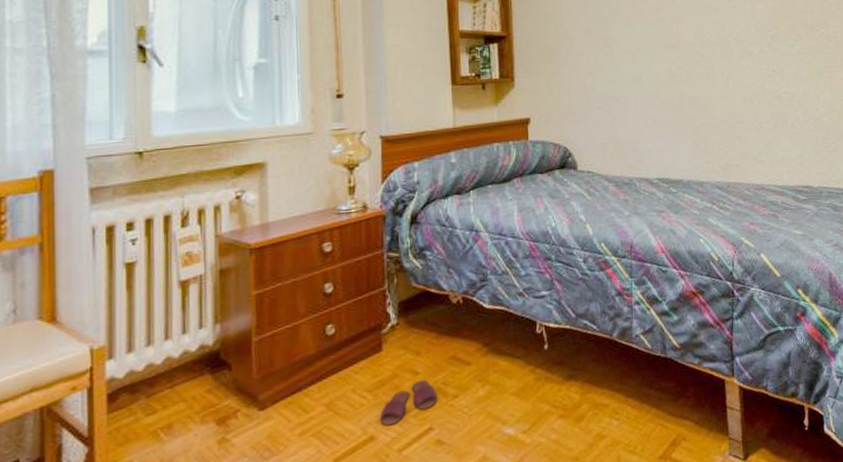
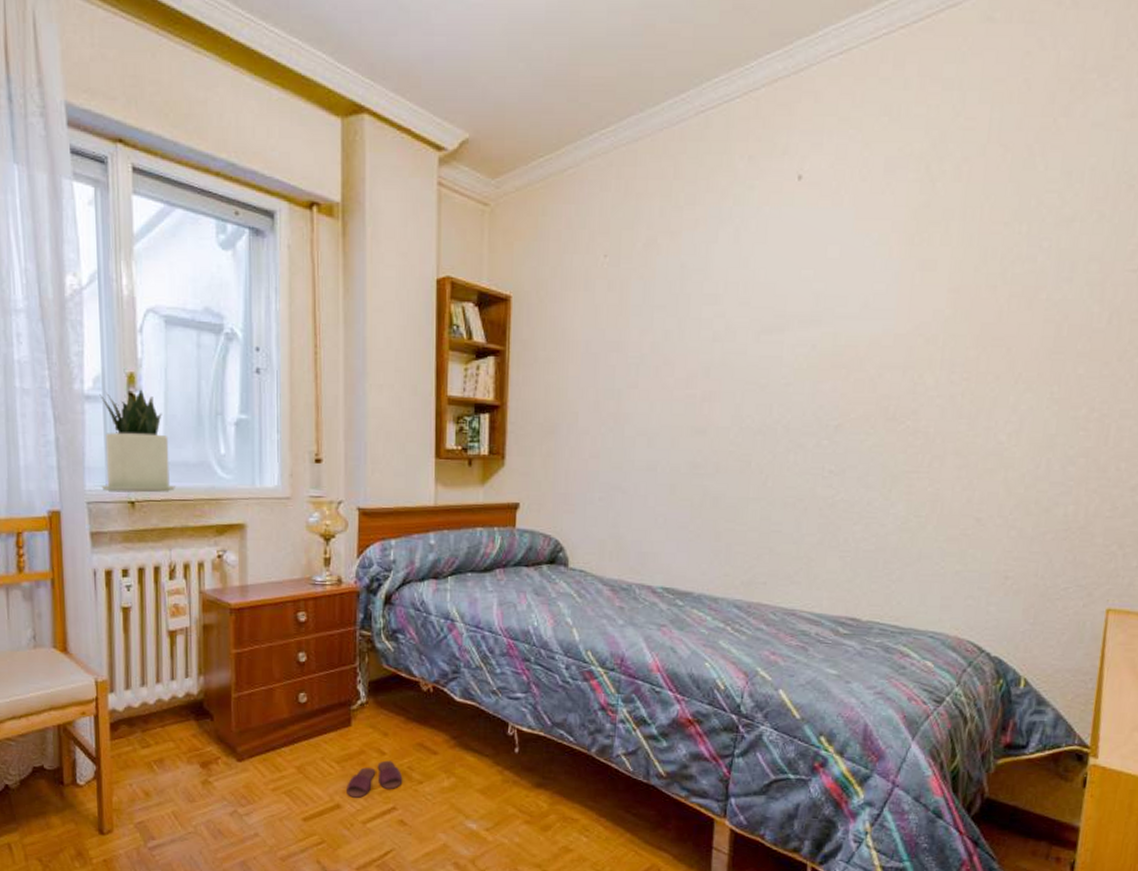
planter: none [104,41,189,145] -> present [99,389,175,493]

